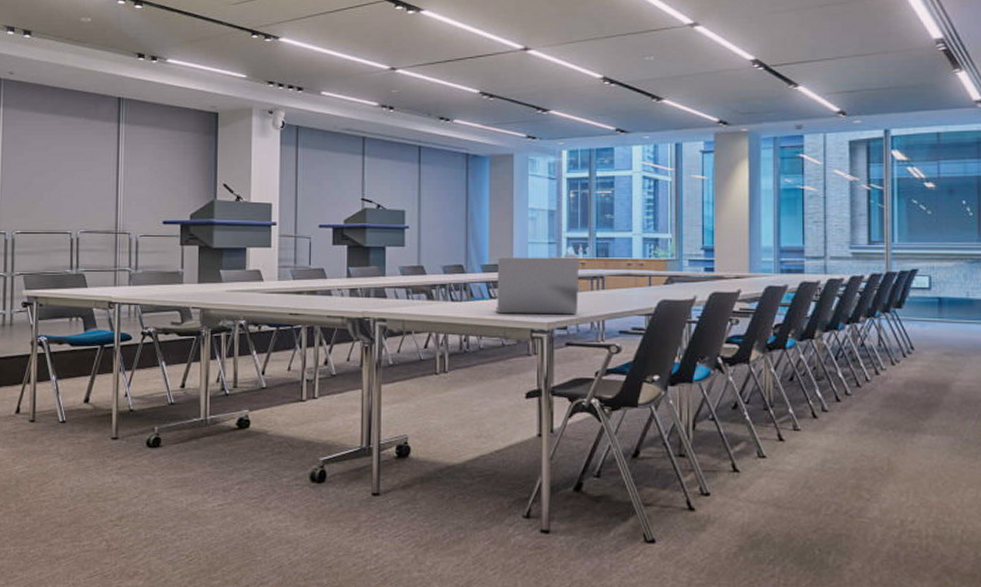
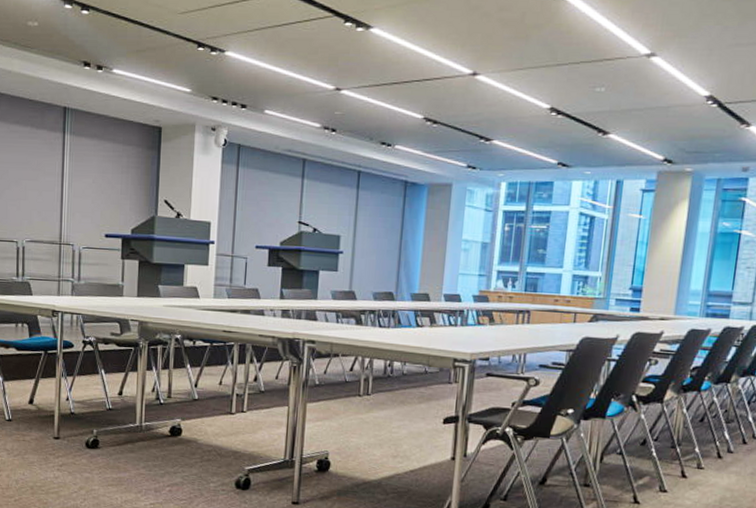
laptop: present [495,257,580,315] -> none [421,286,508,347]

